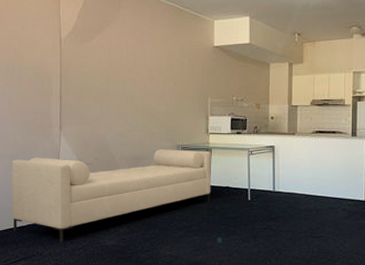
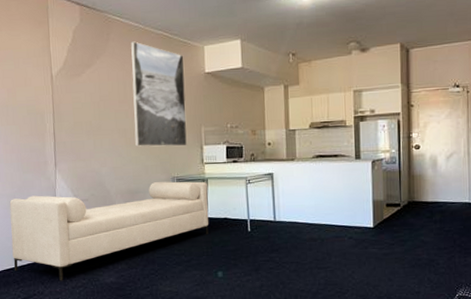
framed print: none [142,11,194,116] -> present [131,41,187,147]

